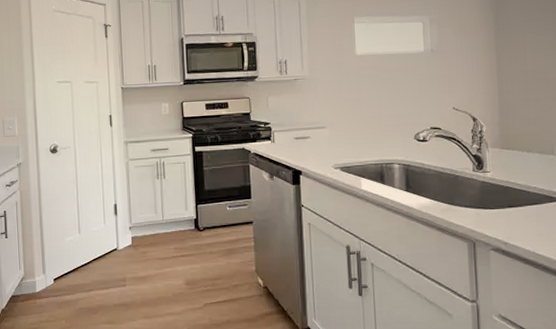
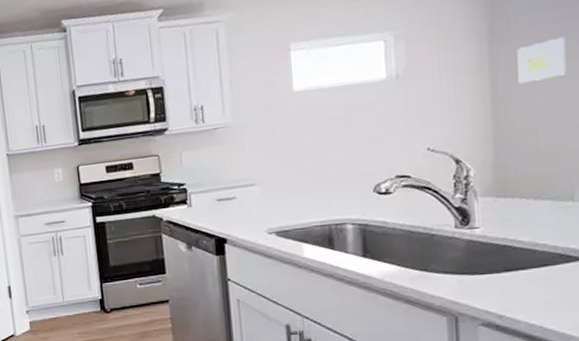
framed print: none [514,32,547,64] -> present [517,36,567,84]

